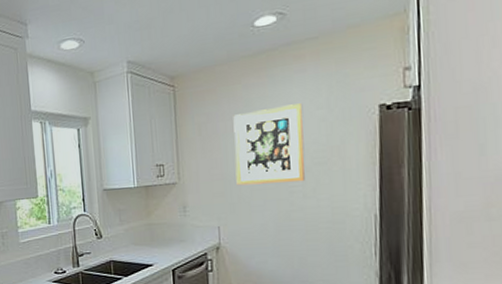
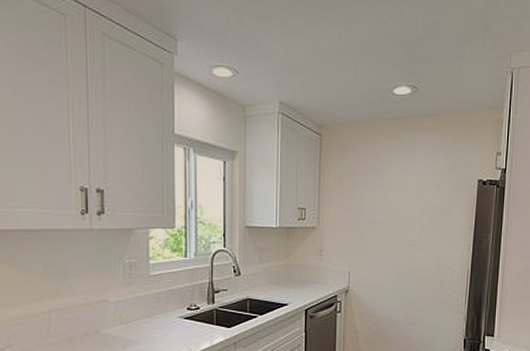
wall art: present [233,103,305,186] -> none [367,169,425,237]

